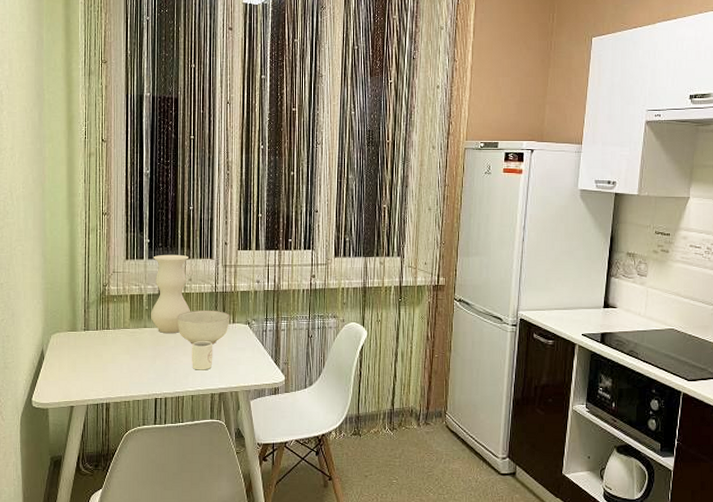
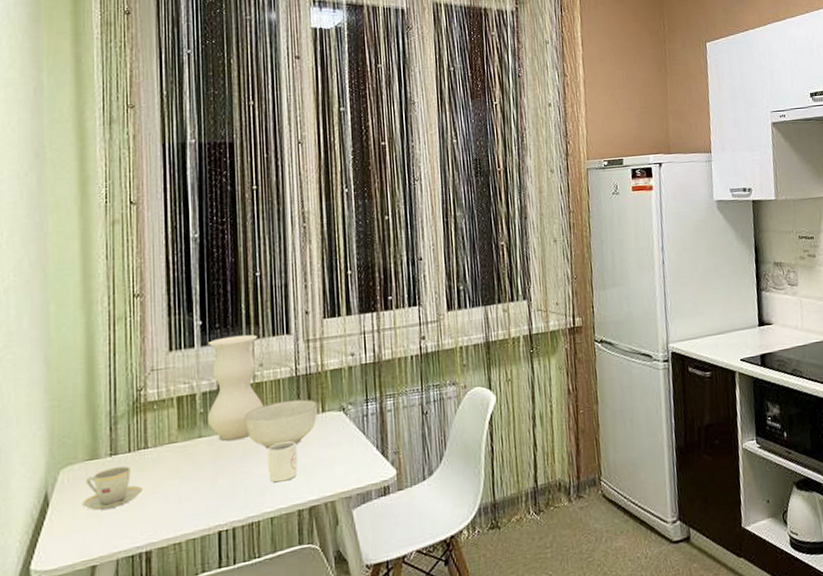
teacup: none [65,340,105,368] -> present [82,466,143,510]

